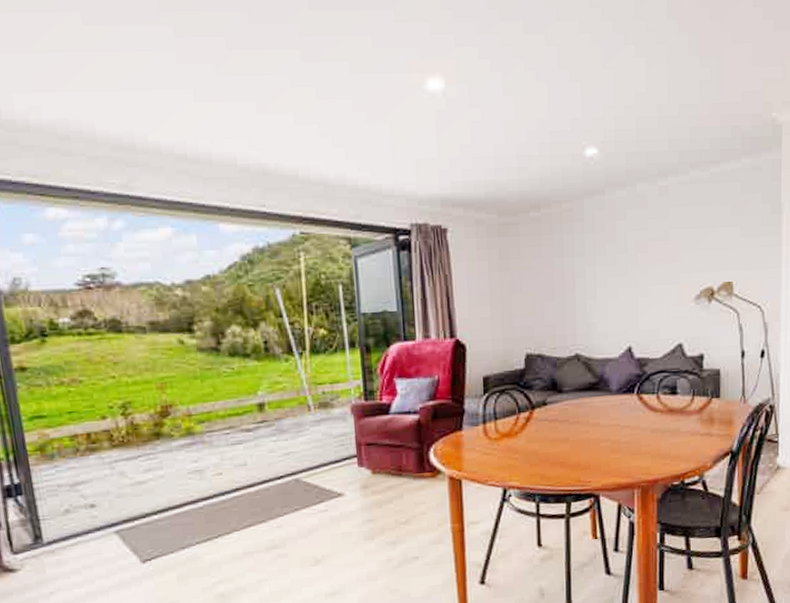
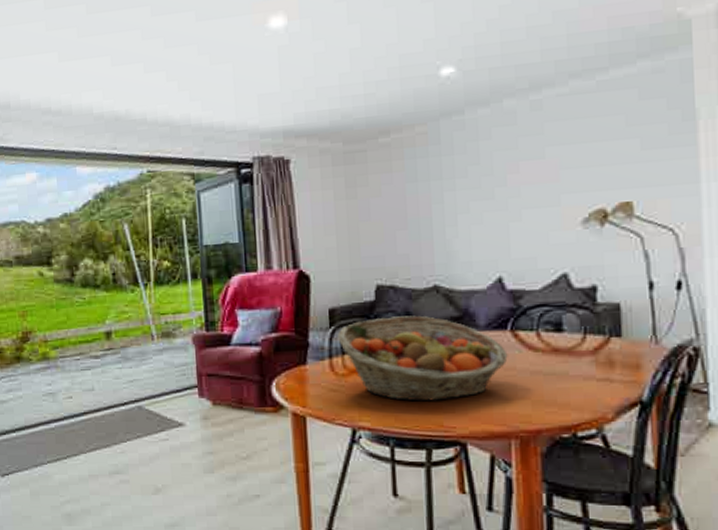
fruit basket: none [491,382,634,461] -> present [337,315,508,402]

